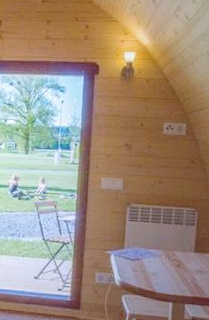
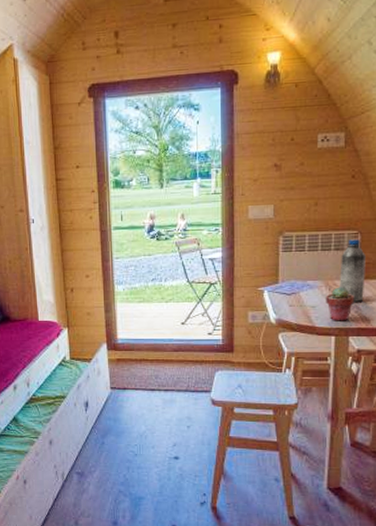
potted succulent: none [164,257,191,290] -> present [325,287,354,321]
water bottle: none [178,216,201,273] -> present [339,239,365,302]

